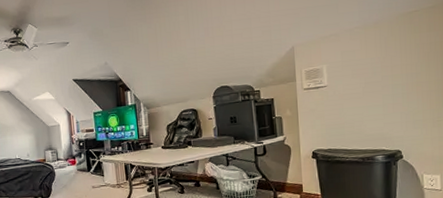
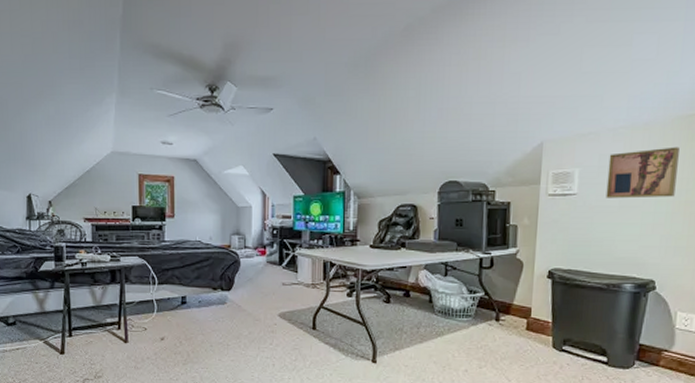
wall art: none [349,38,407,87] -> present [606,147,680,199]

